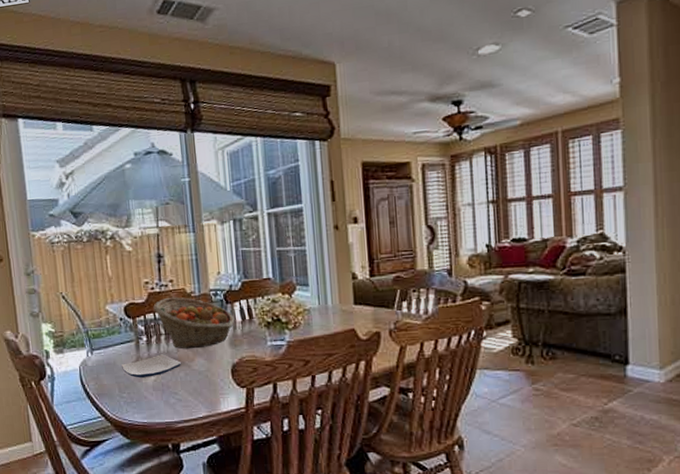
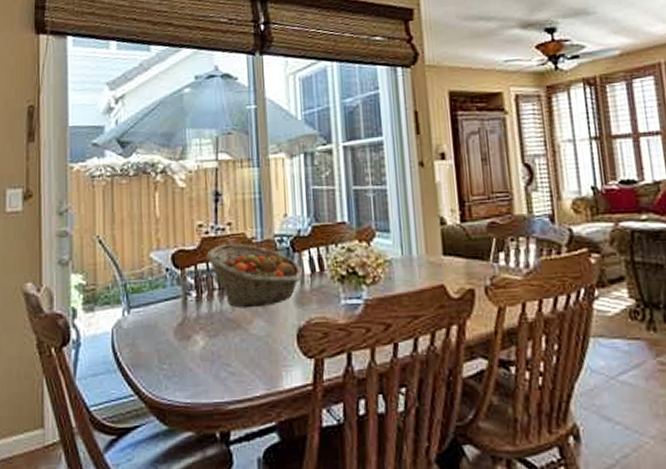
plate: present [122,354,182,378] -> none [164,314,238,344]

